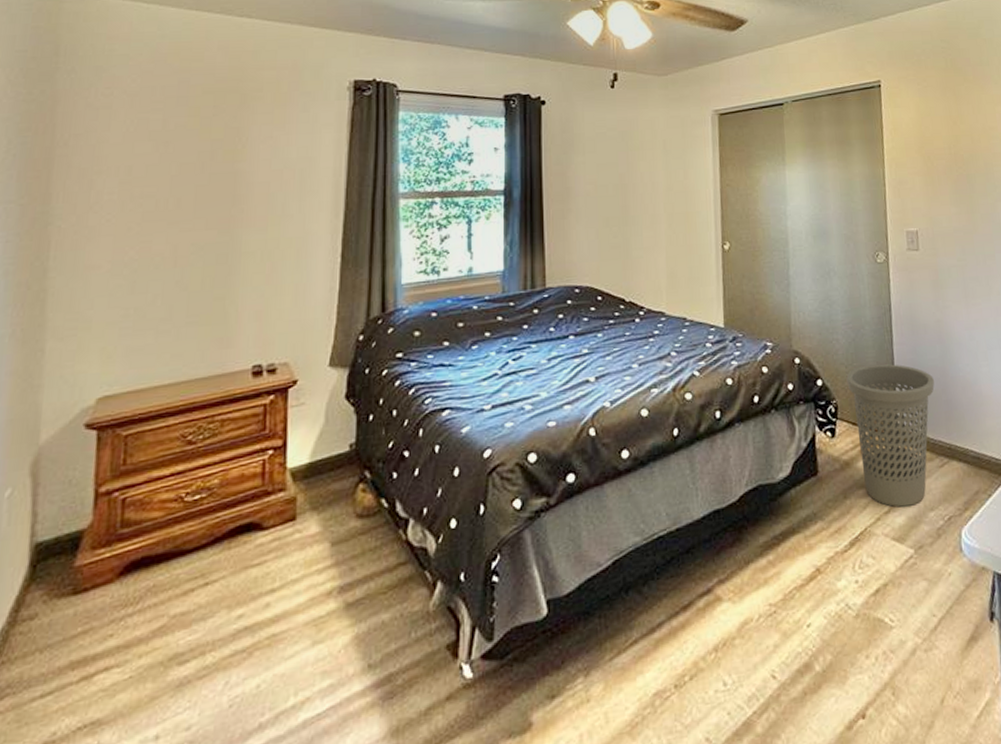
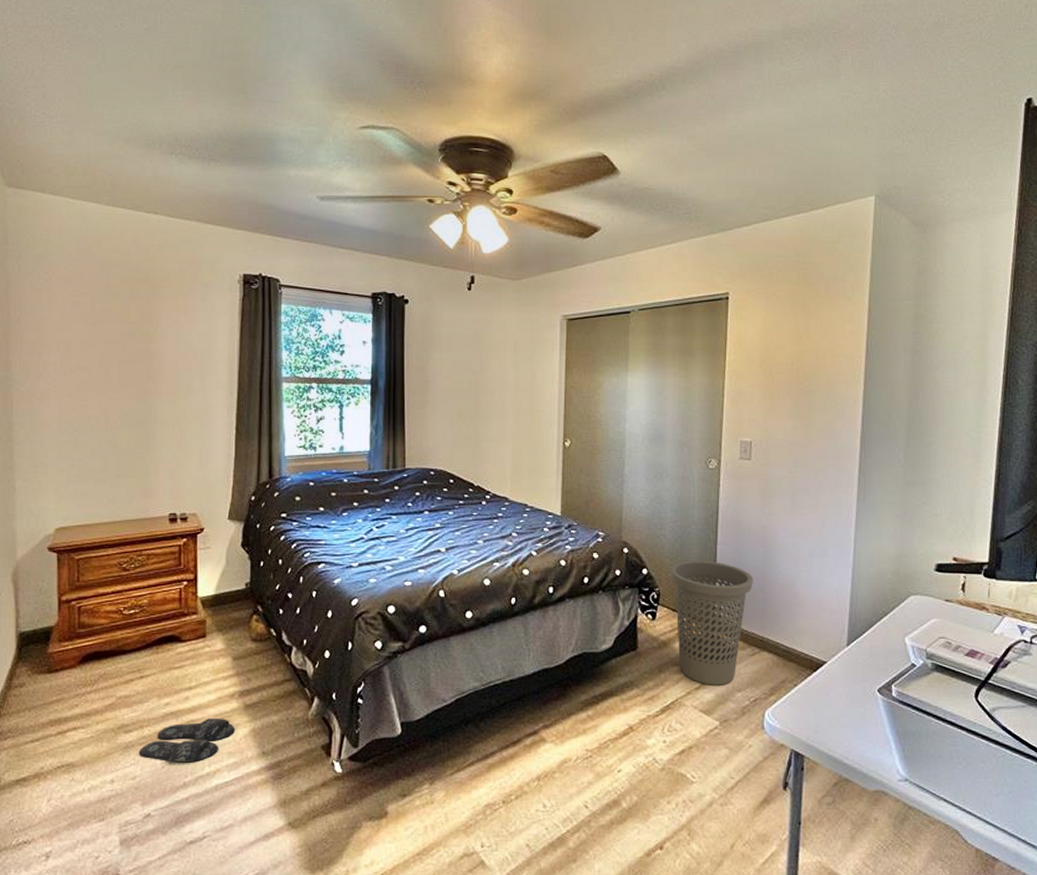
slippers: none [198,626,332,697] -> present [140,718,235,763]

